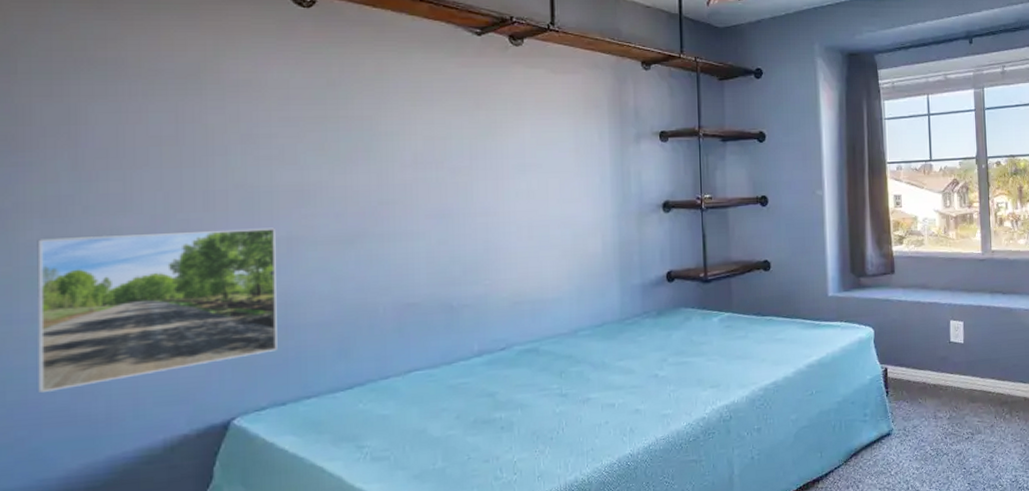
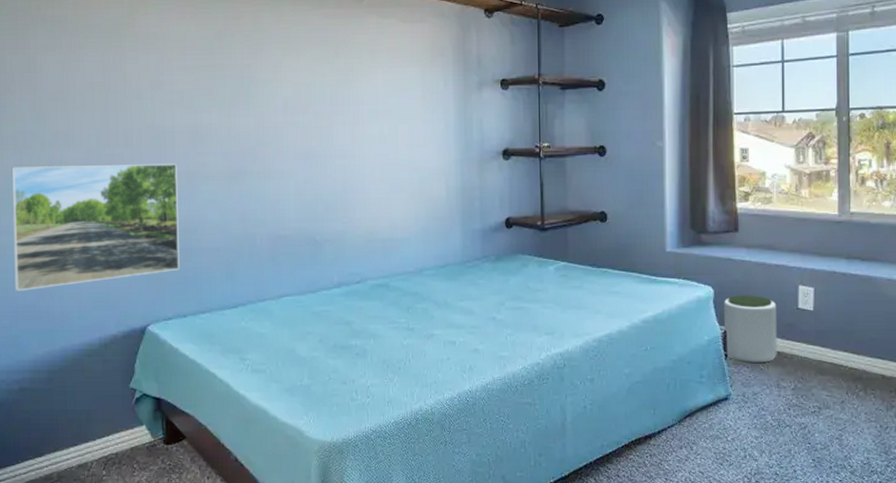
plant pot: none [883,332,933,398] -> present [723,295,777,363]

